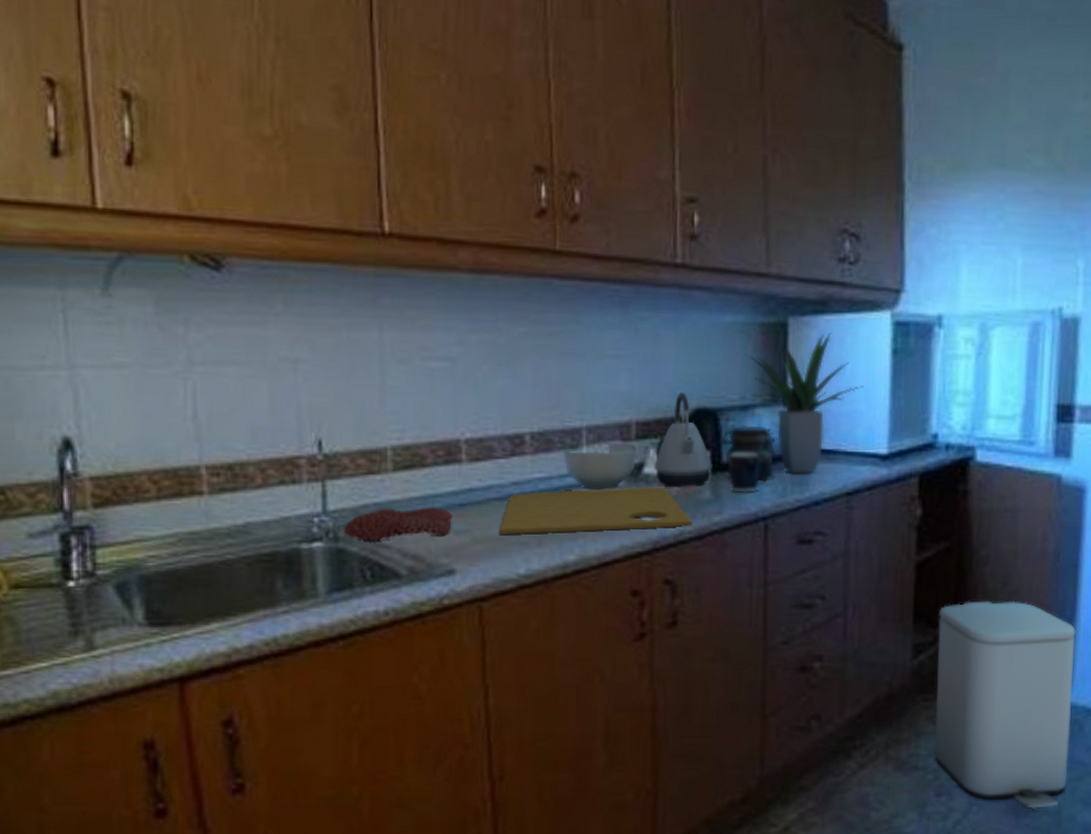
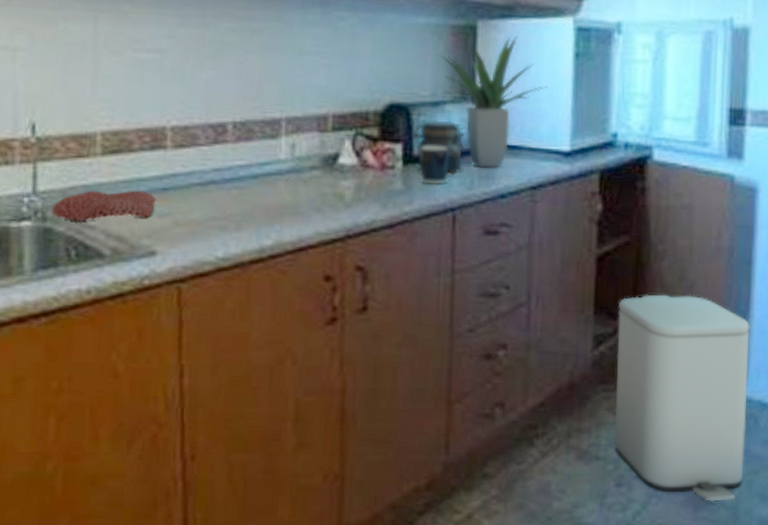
cutting board: present [498,487,693,536] -> none [199,177,385,220]
bowl: present [562,443,636,490] -> none [262,134,332,178]
kettle: present [654,392,712,487] -> none [349,88,404,177]

